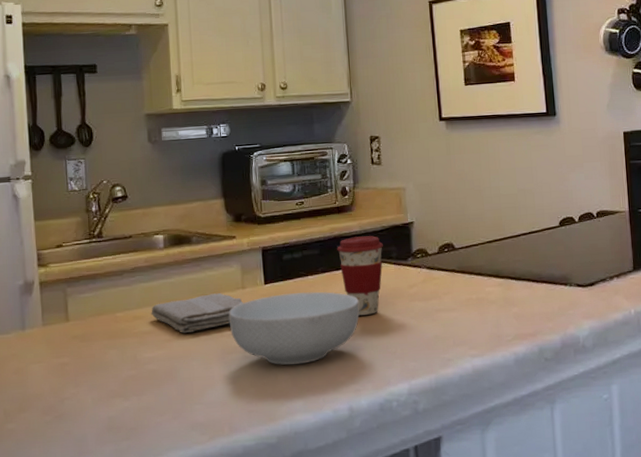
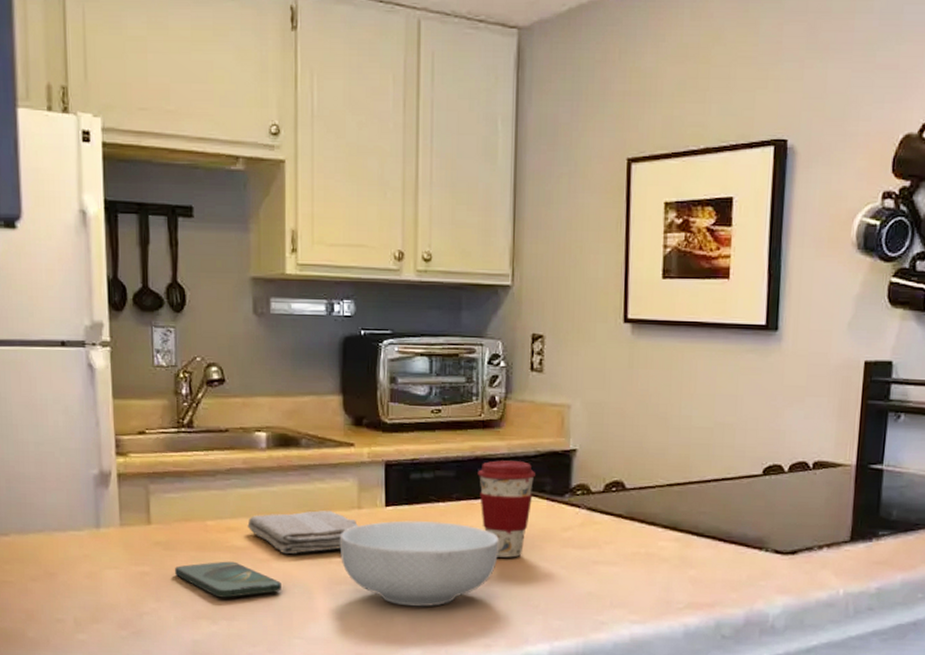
smartphone: none [91,345,182,377] -> present [175,561,281,598]

